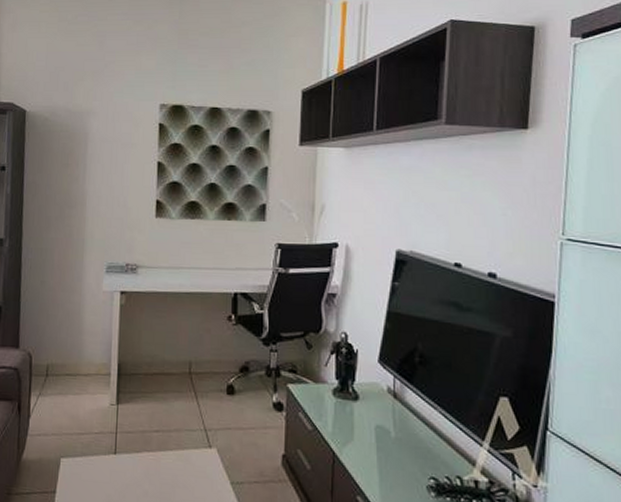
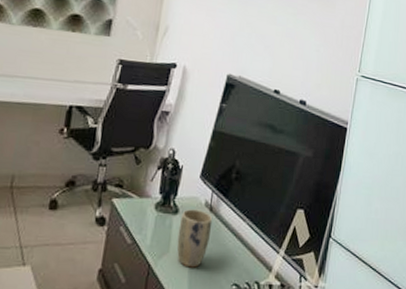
plant pot: none [361,395,398,458] -> present [176,209,213,268]

